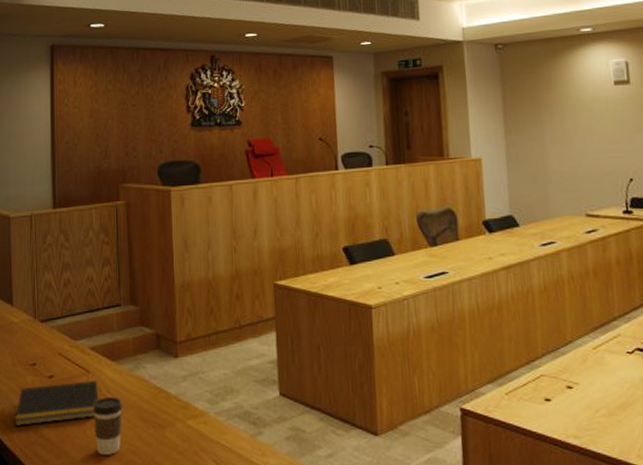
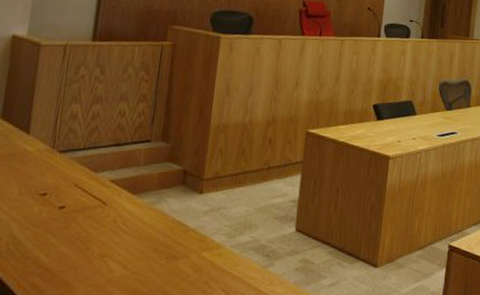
notepad: present [14,380,98,426] -> none [11,212,114,256]
coffee cup: present [92,396,122,455] -> none [101,228,137,285]

